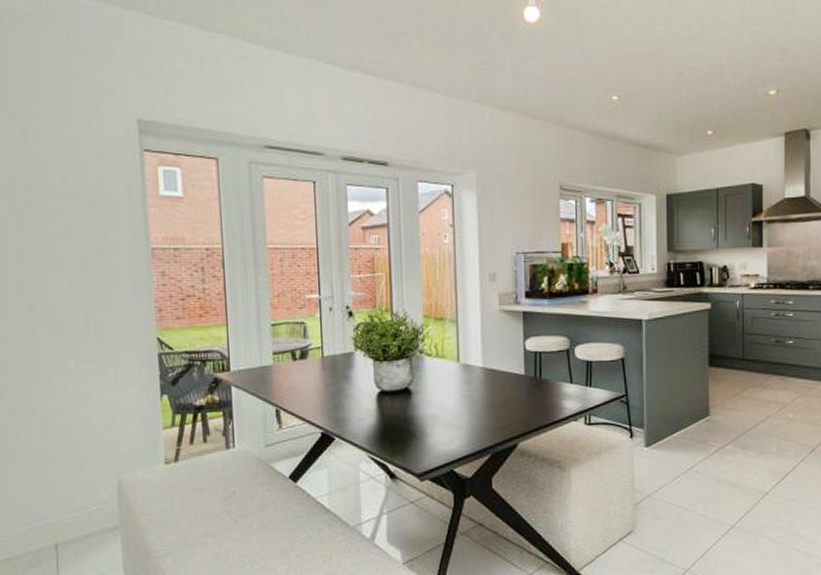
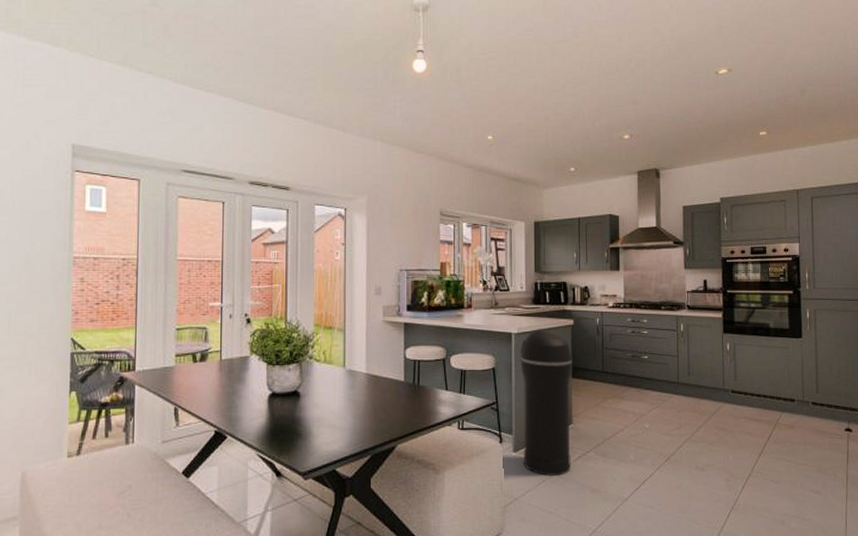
trash can: none [651,314,710,472] -> present [520,329,573,477]

